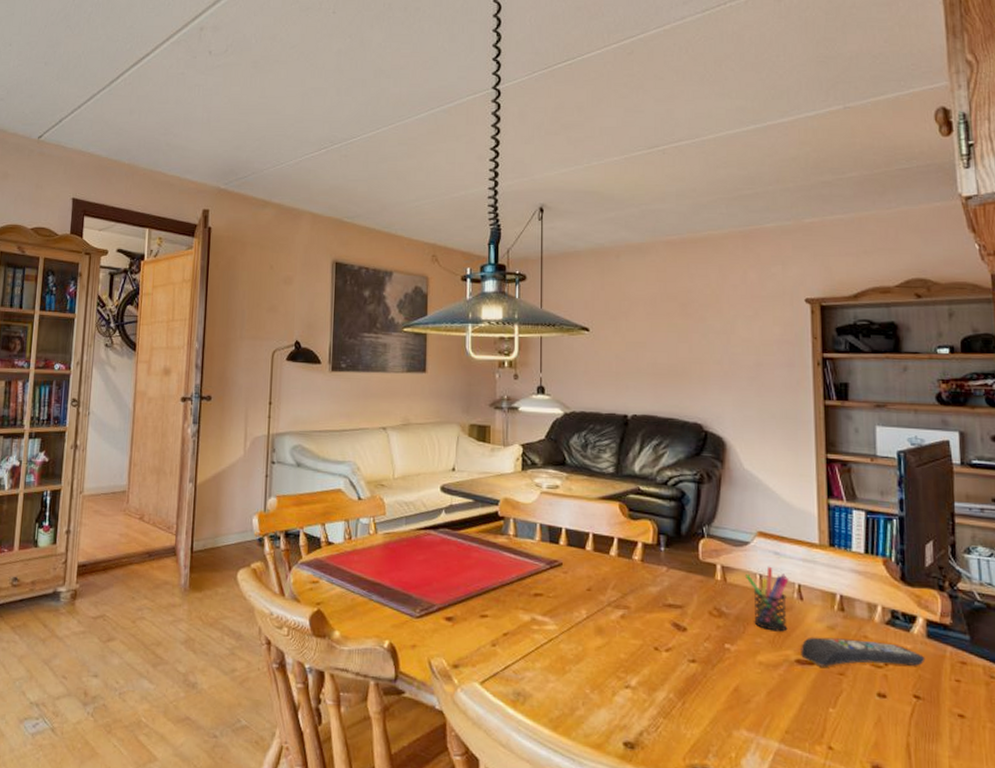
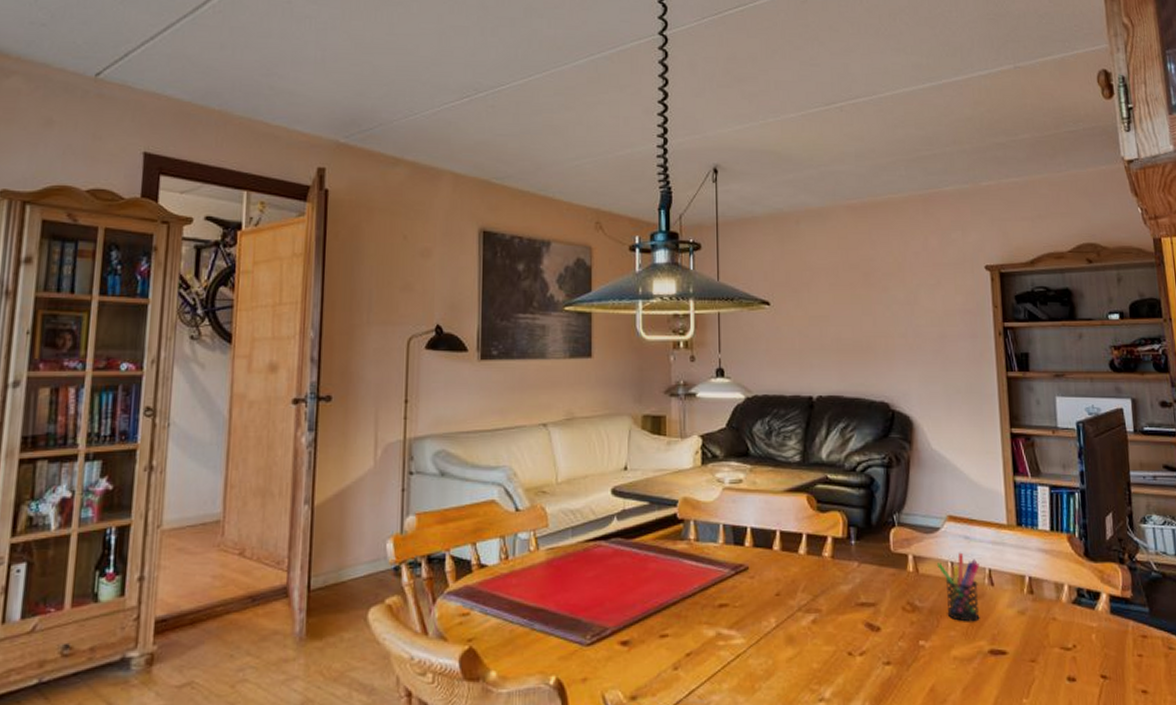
remote control: present [801,637,926,667] -> none [993,622,1110,655]

